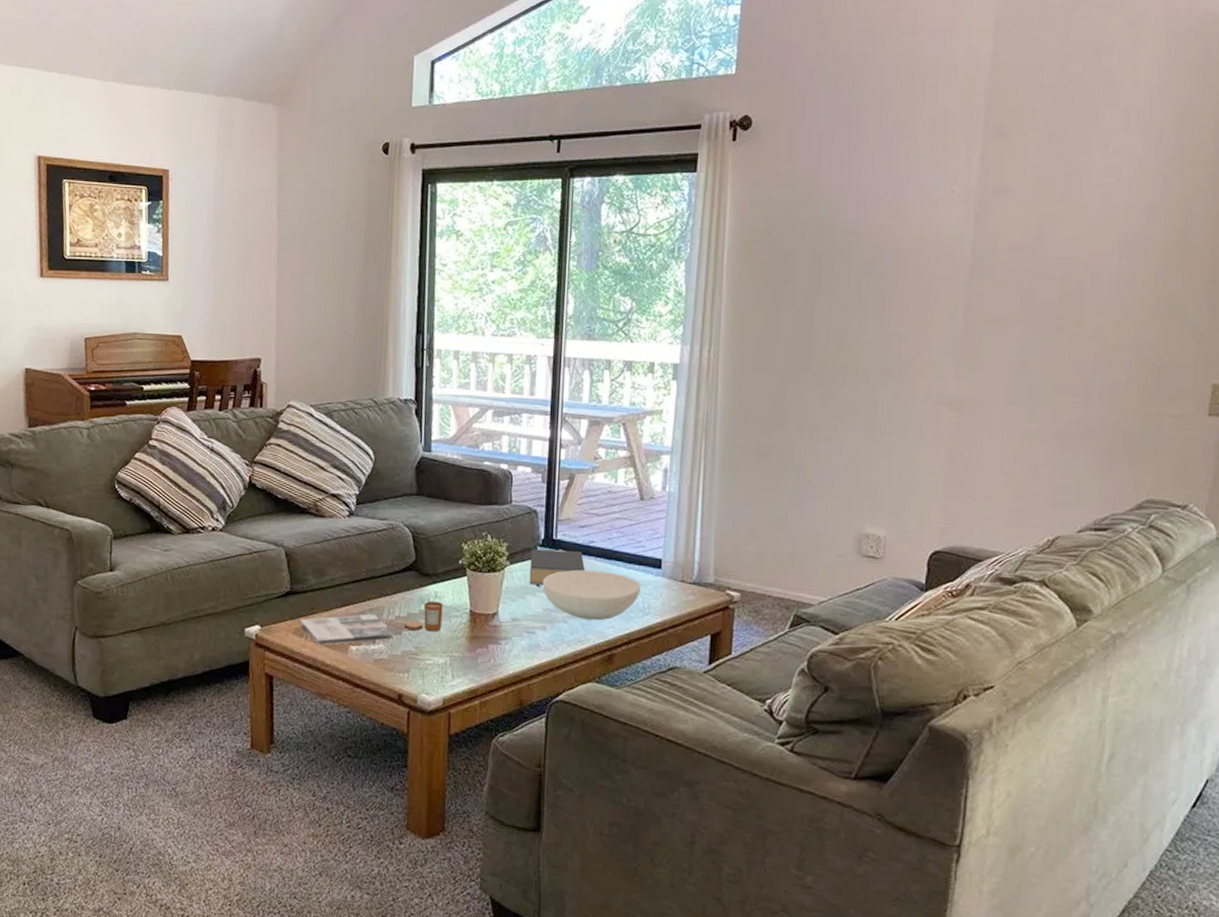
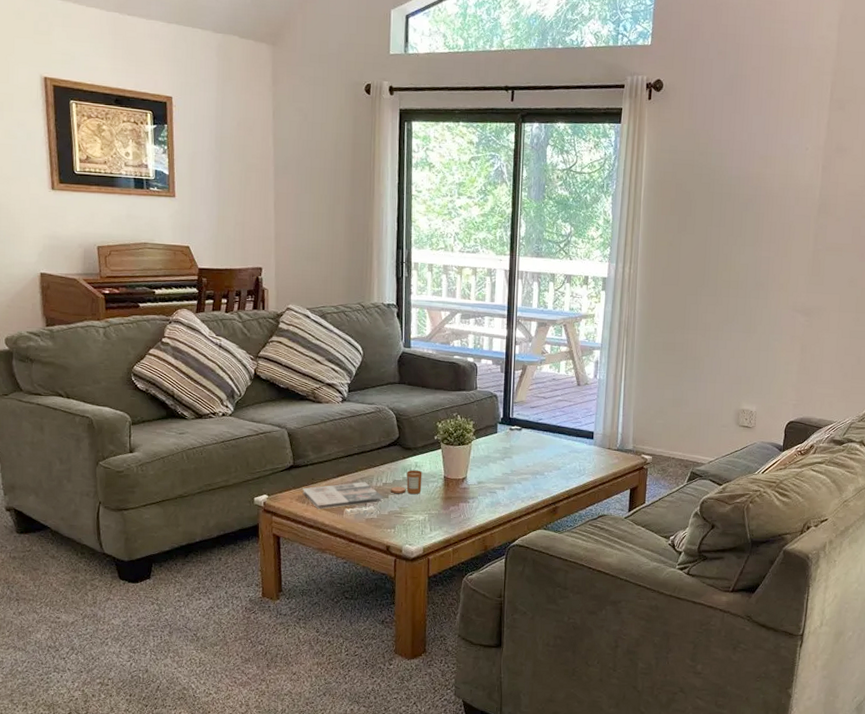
book: present [529,549,585,586] -> none [491,426,535,455]
bowl: present [542,569,642,621] -> none [502,441,578,481]

